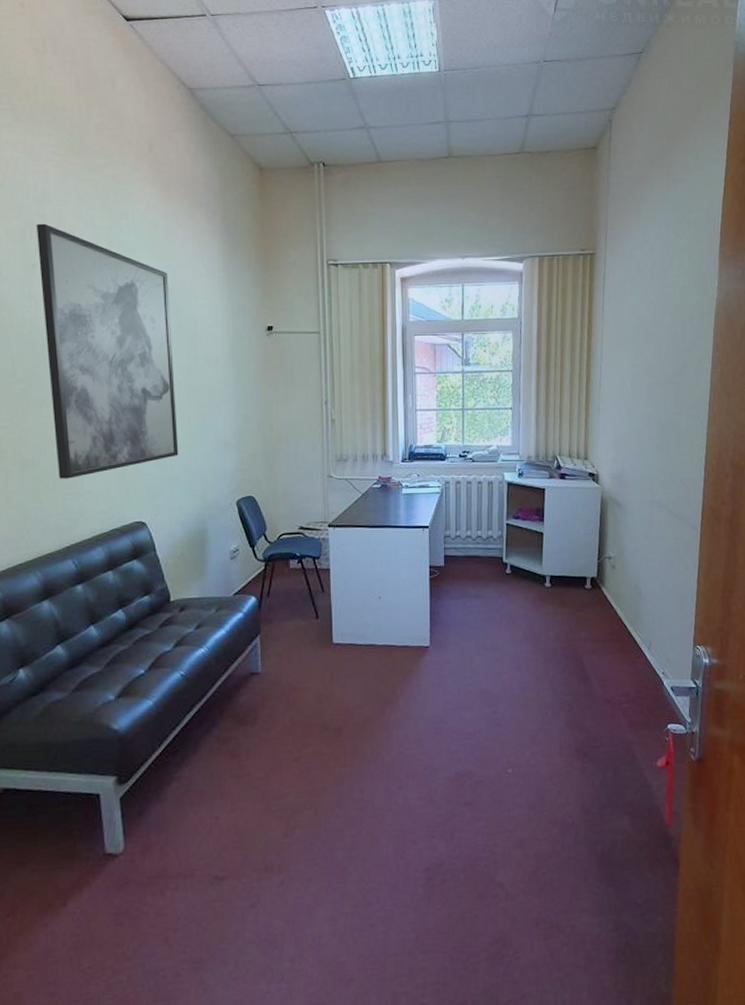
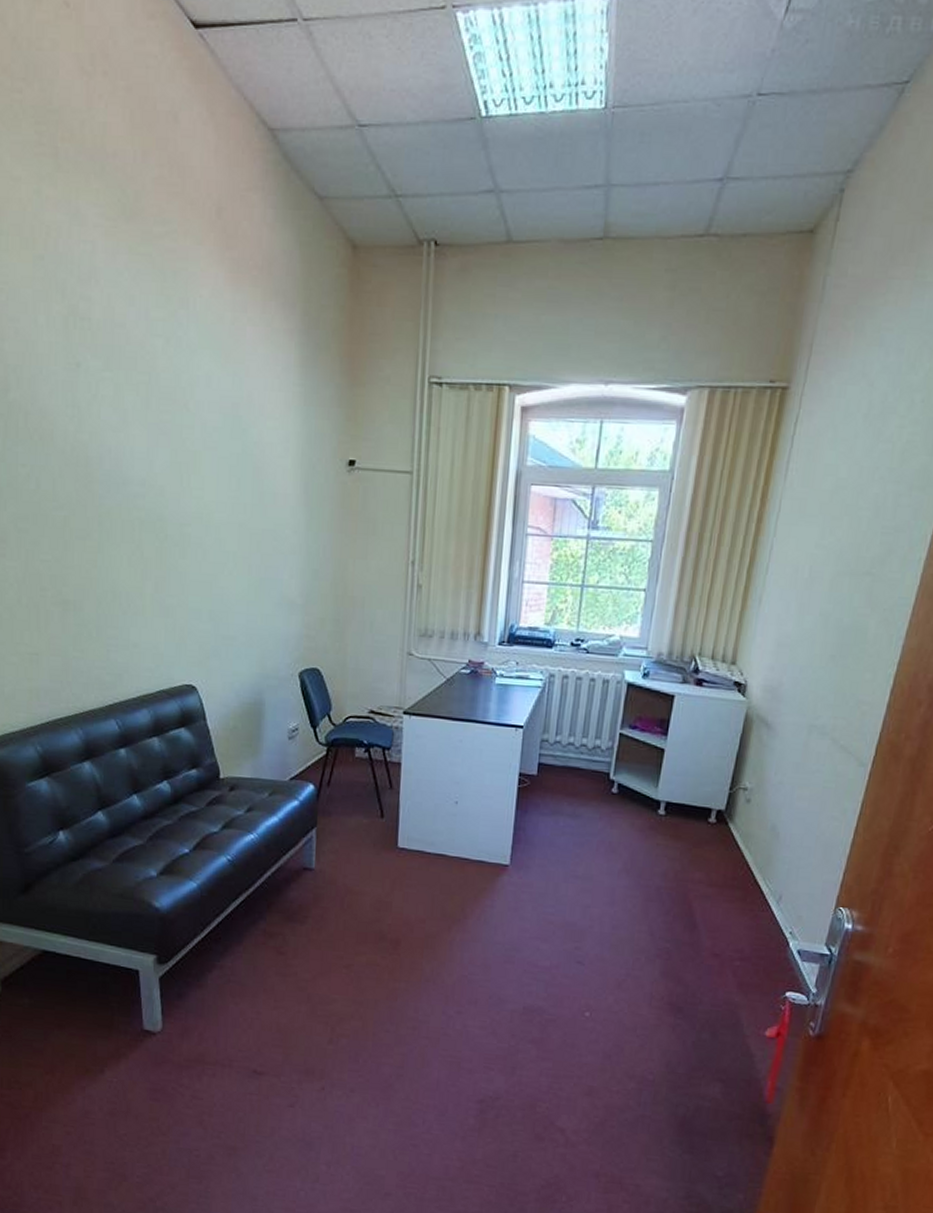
wall art: present [36,223,179,479] -> none [80,309,237,628]

